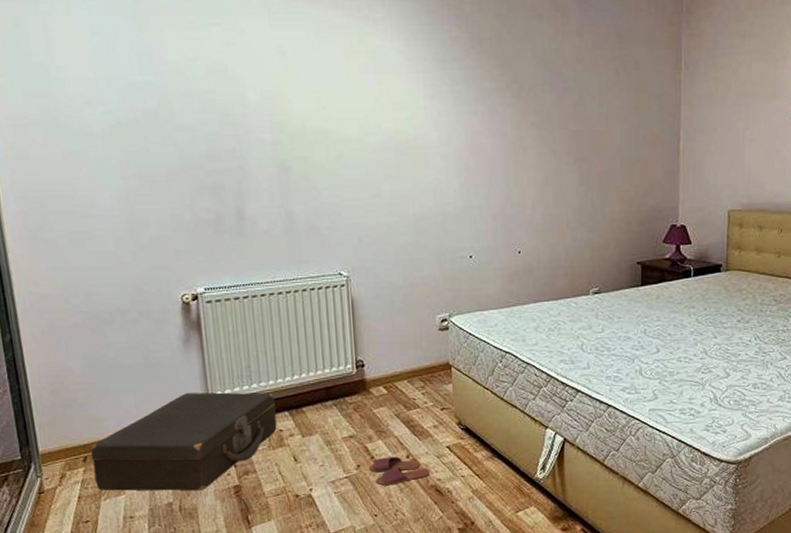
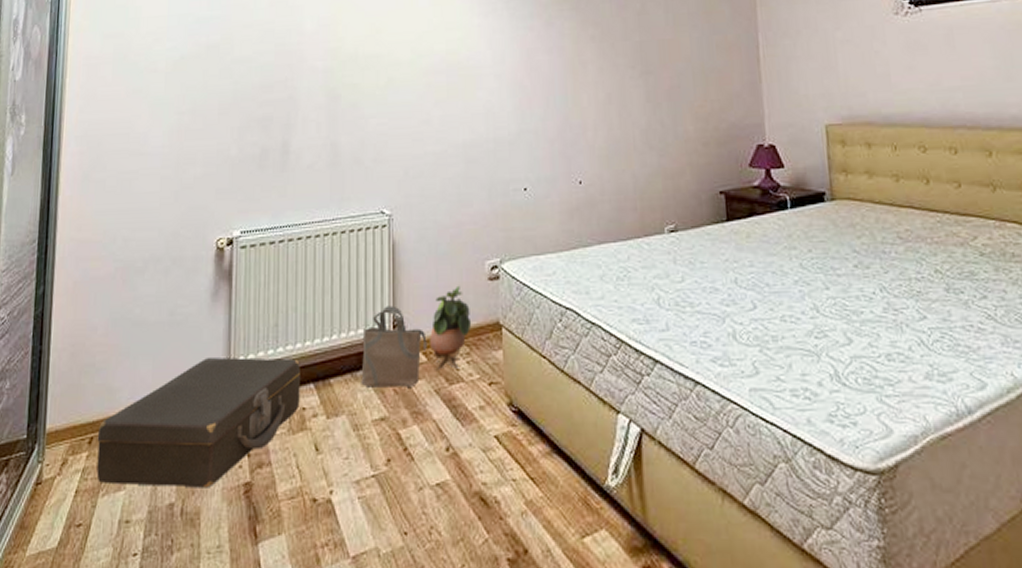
tote bag: none [329,350,387,413] -> present [361,305,427,387]
slippers: present [368,457,429,486] -> none [400,449,473,490]
potted plant: none [389,334,425,400] -> present [430,285,472,371]

